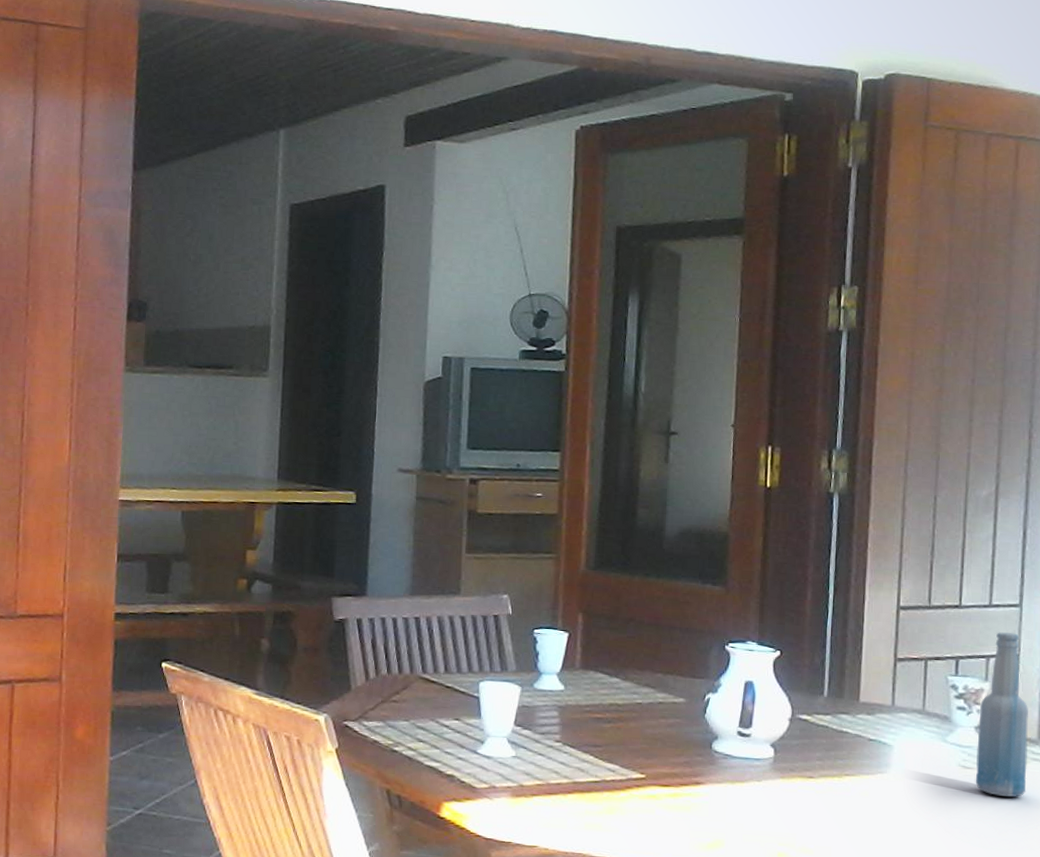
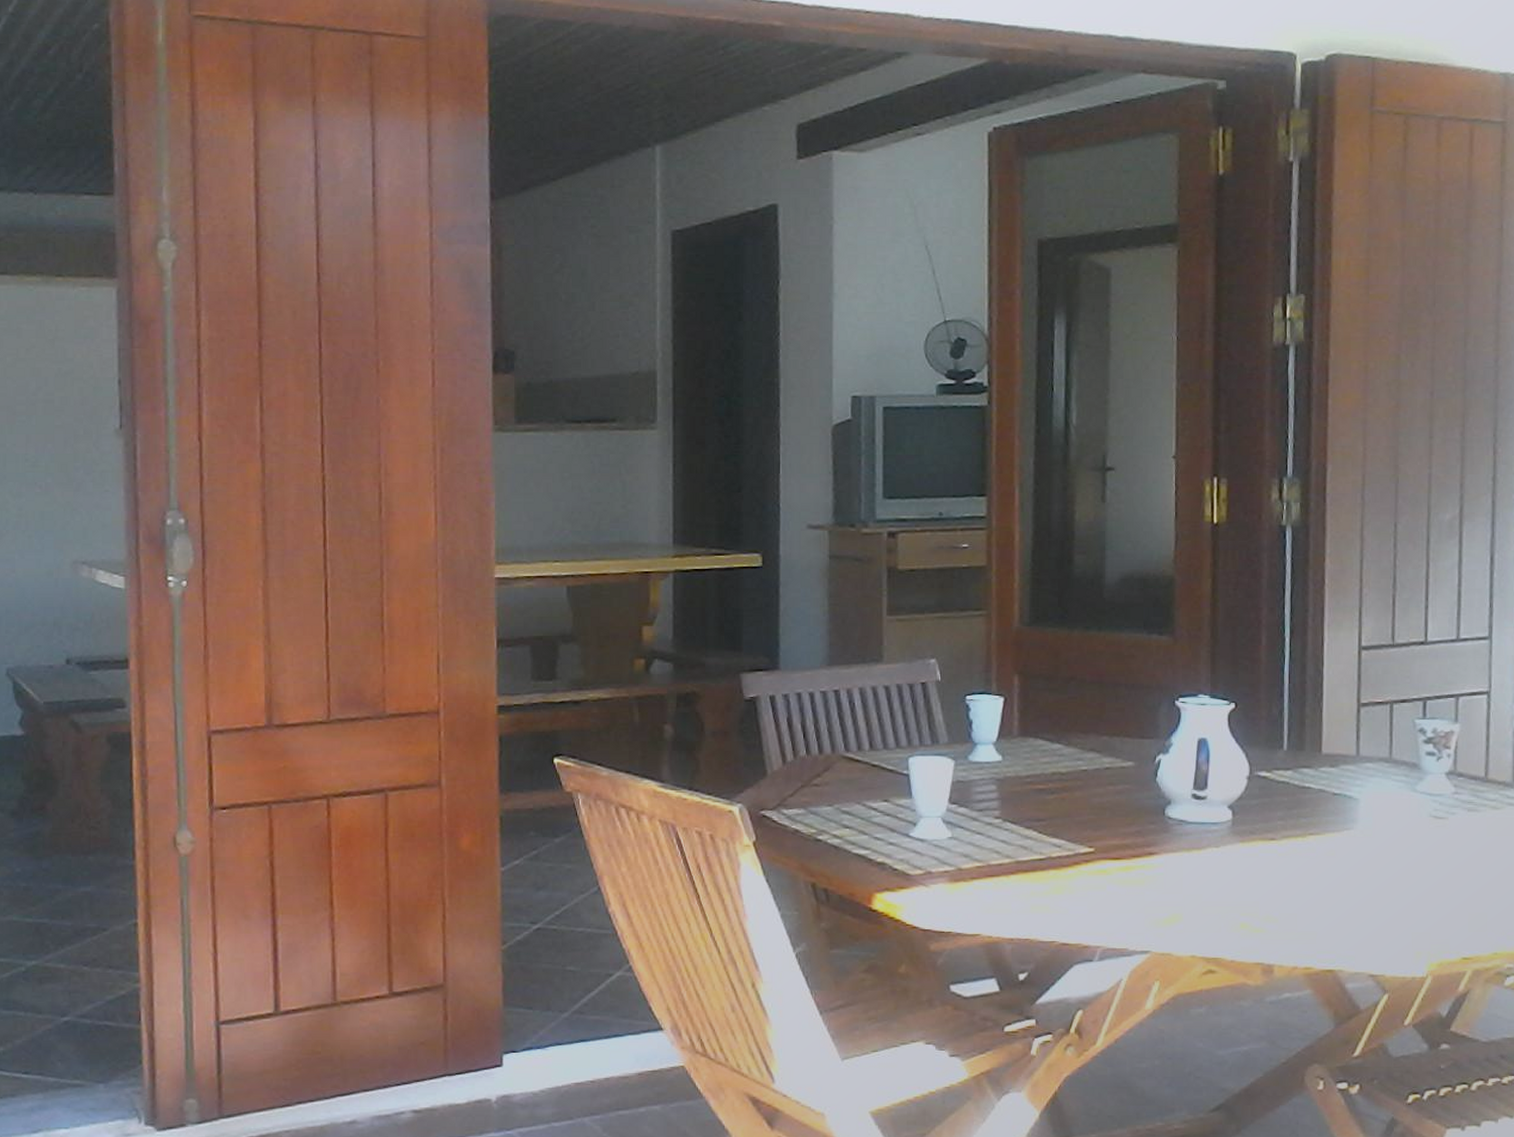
bottle: present [975,632,1028,797] -> none [1448,668,1502,846]

